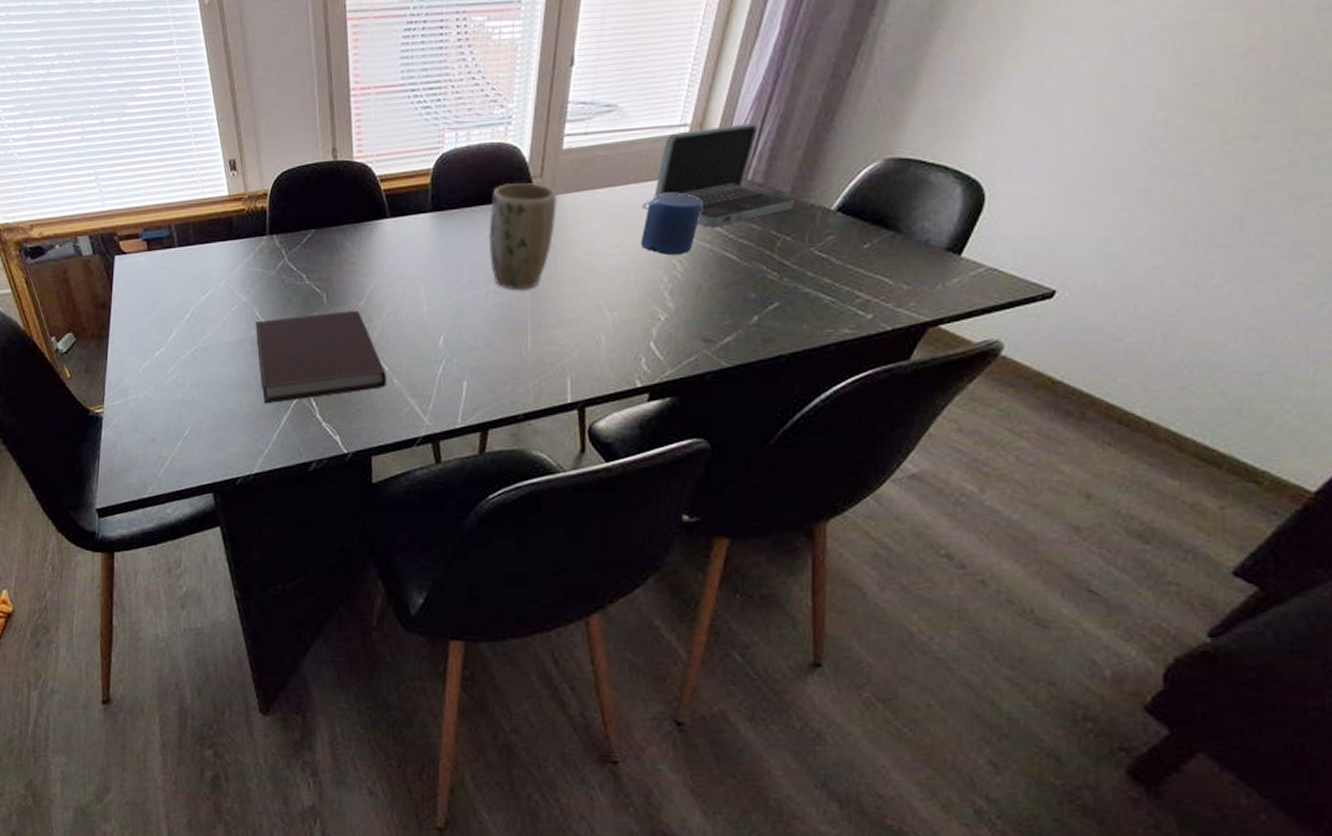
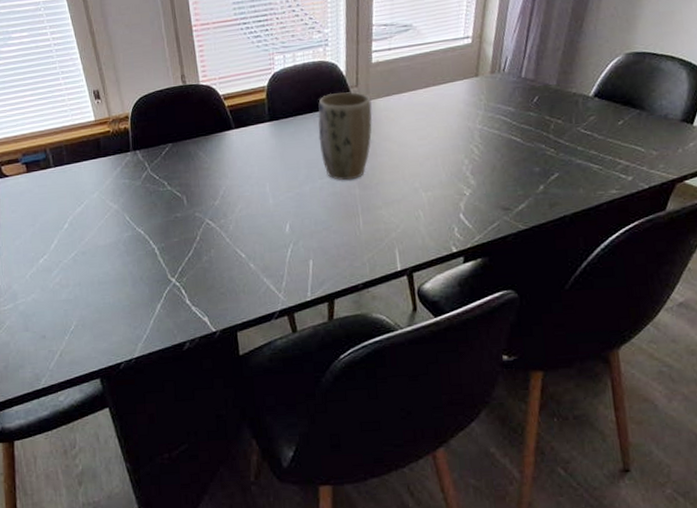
notebook: present [255,311,387,404] -> none [126,209,245,296]
candle: present [640,192,703,255] -> none [442,91,489,142]
laptop: present [642,123,795,227] -> none [441,32,561,117]

